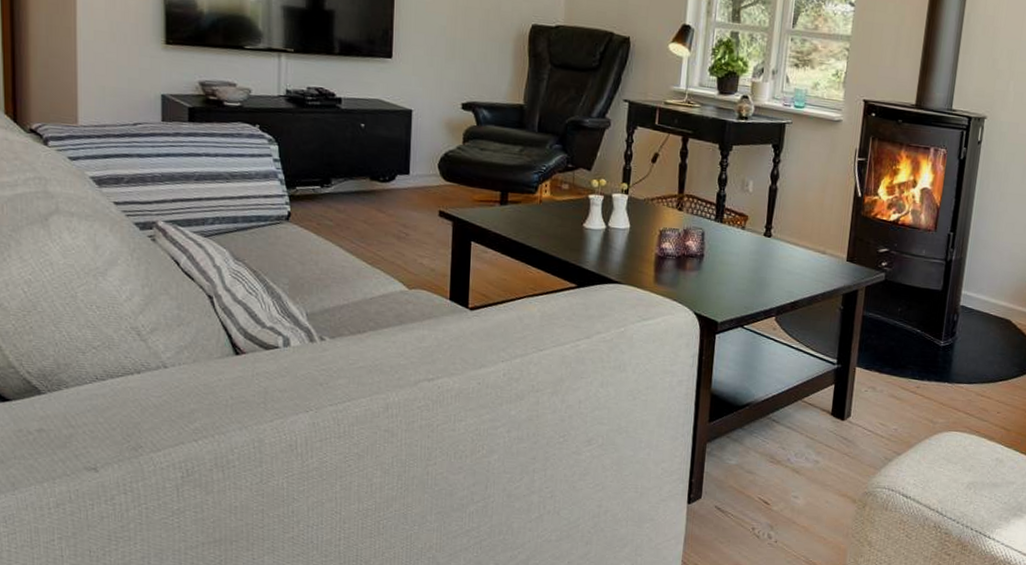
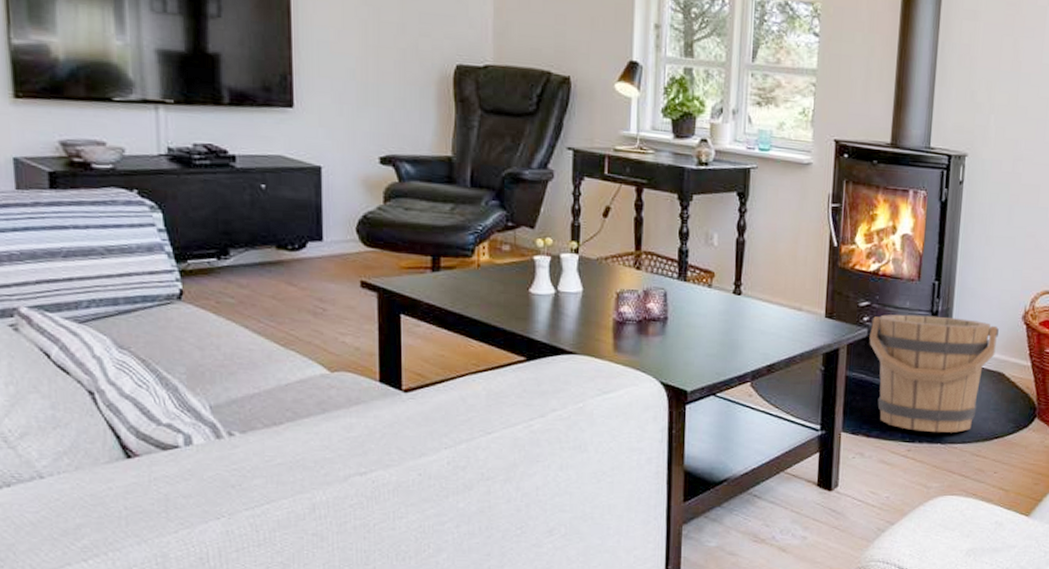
bucket: none [886,261,1008,373] -> present [869,314,999,433]

